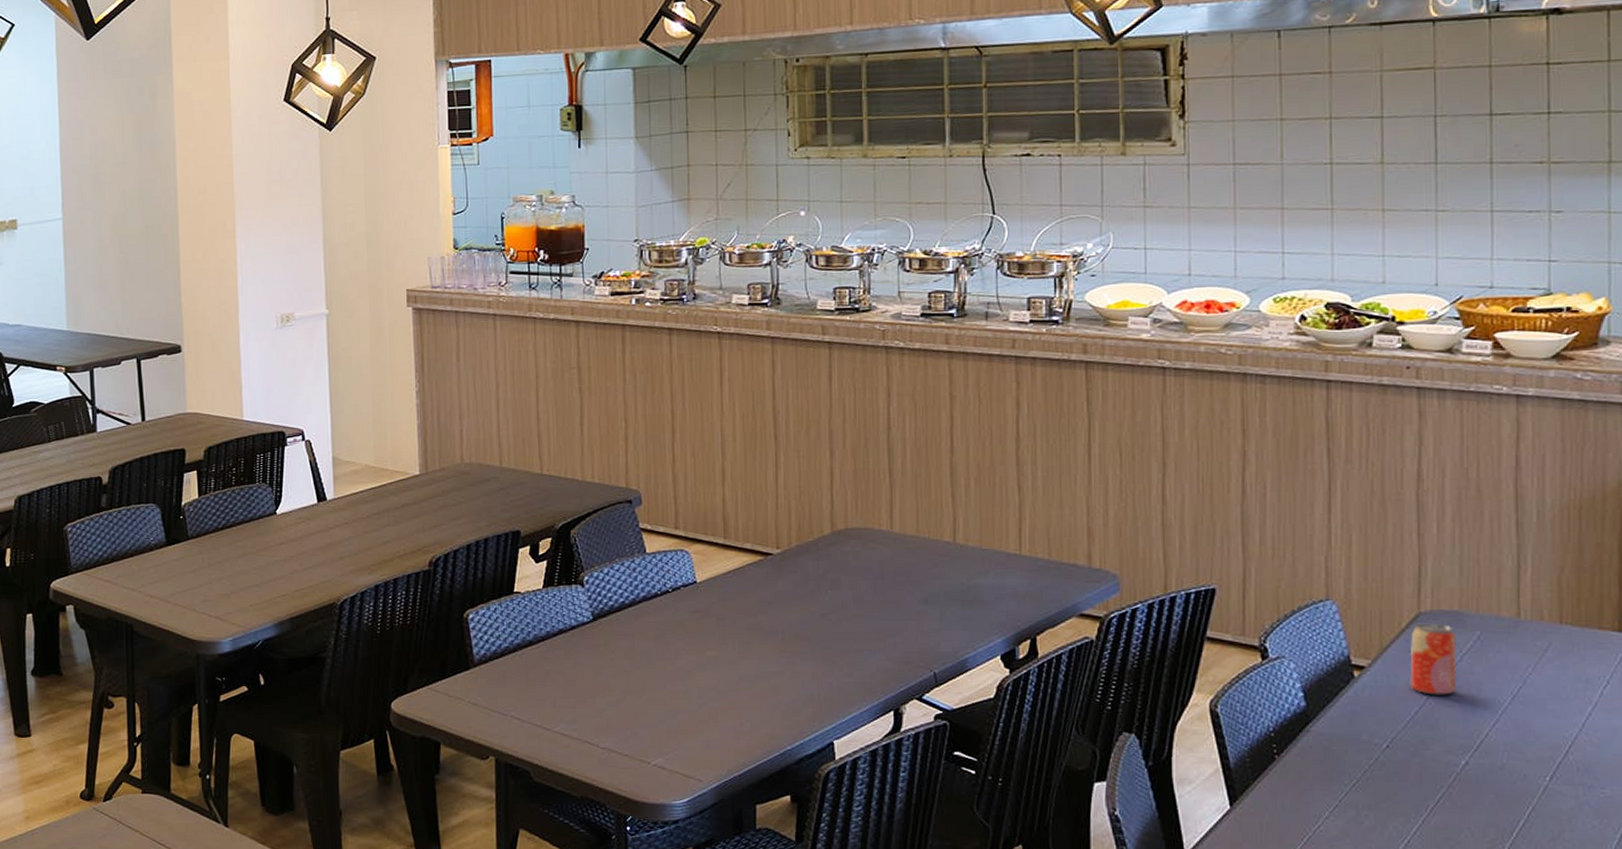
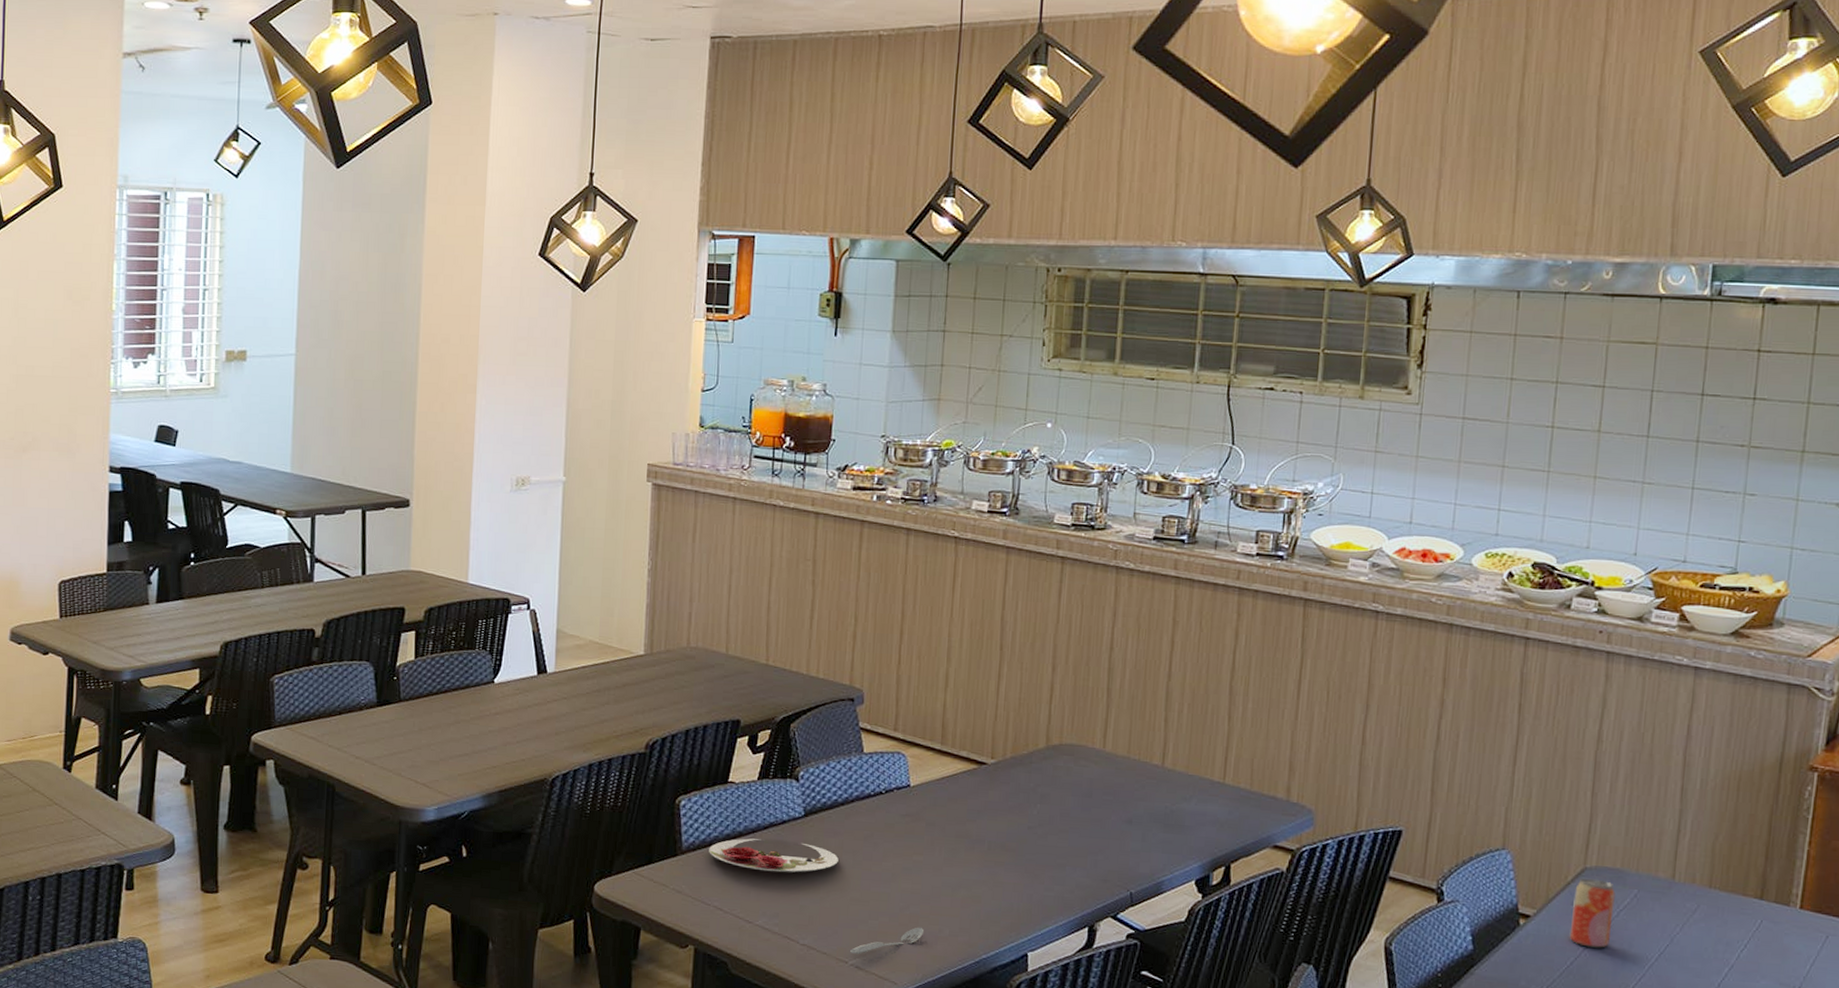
plate: none [501,646,631,678] -> present [709,838,839,873]
spoon: none [652,722,725,755] -> present [850,927,925,955]

